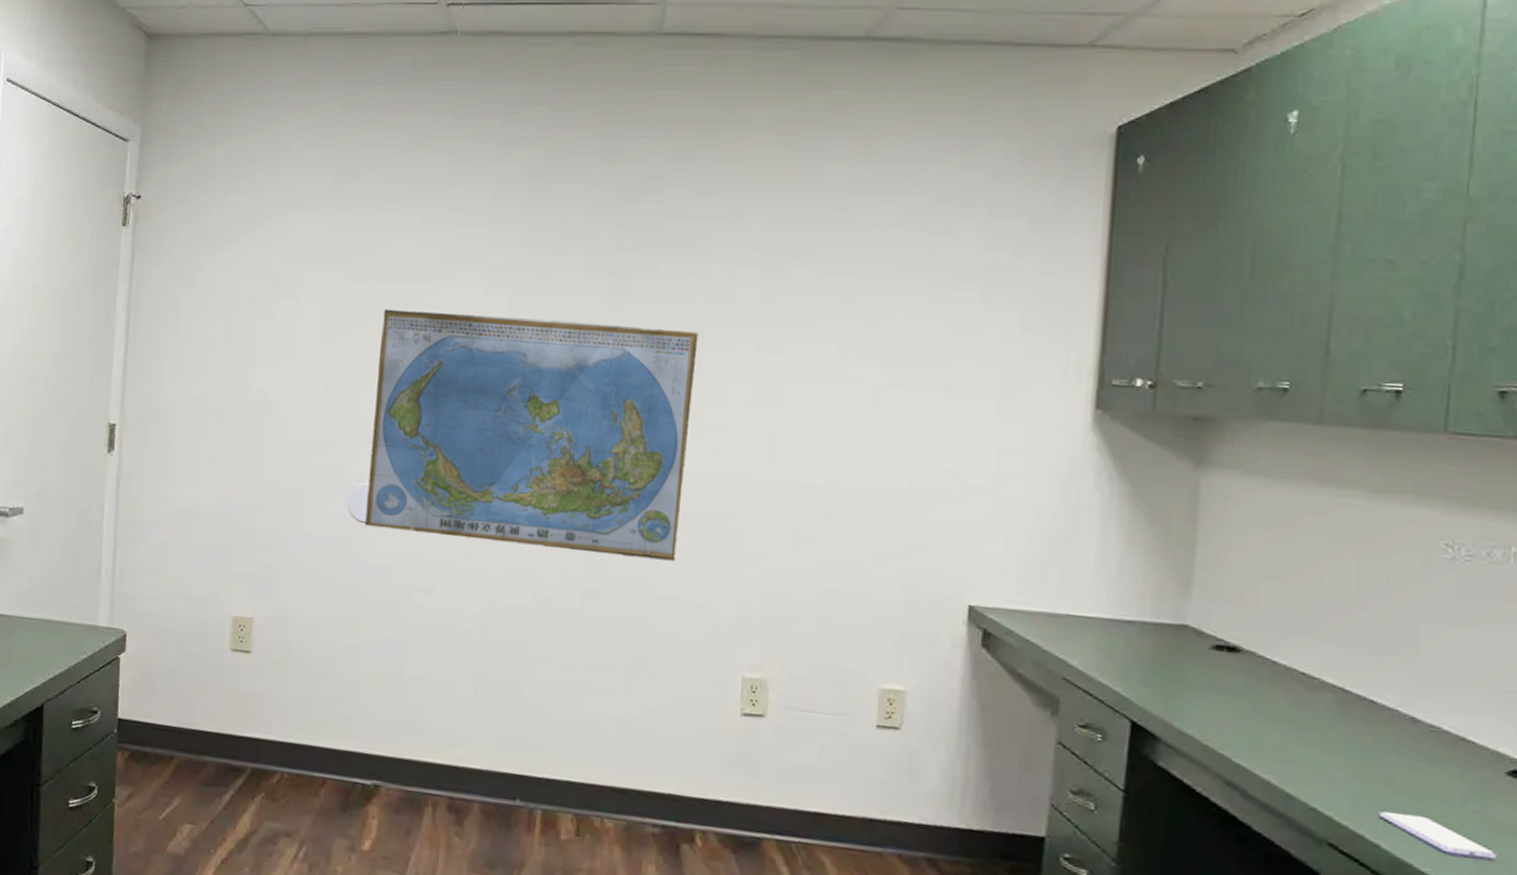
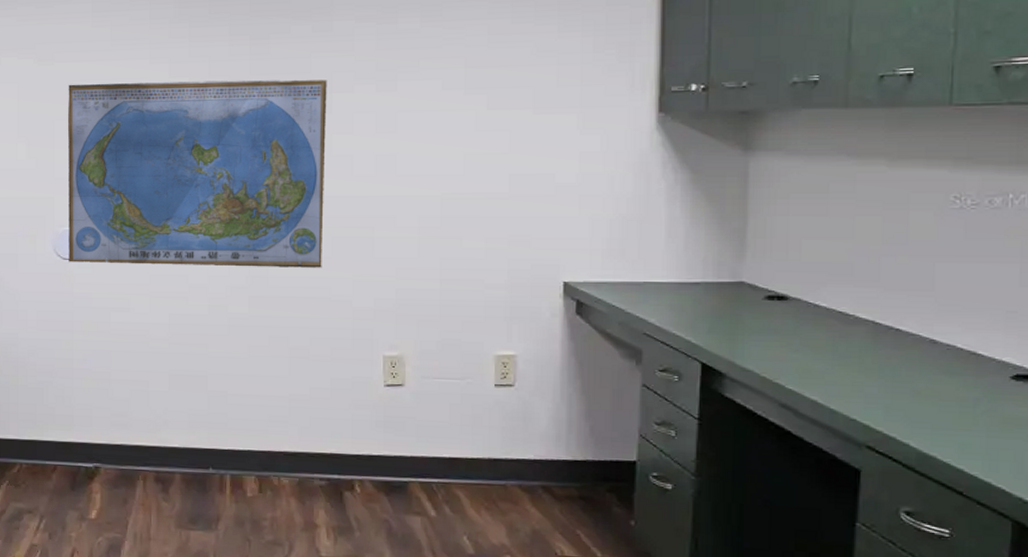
smartphone: present [1379,810,1497,860] -> none [907,416,1005,447]

